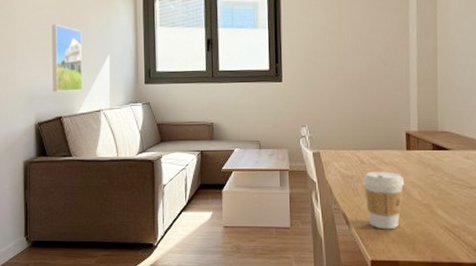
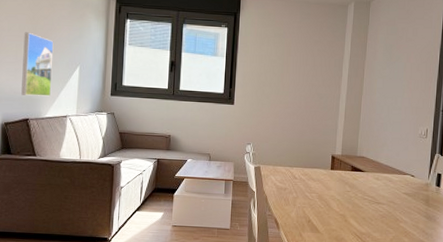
coffee cup: present [364,171,404,230] -> none [294,185,326,234]

